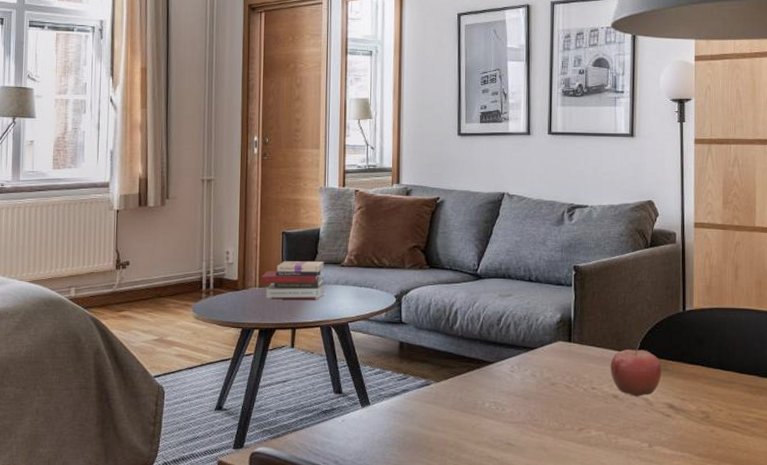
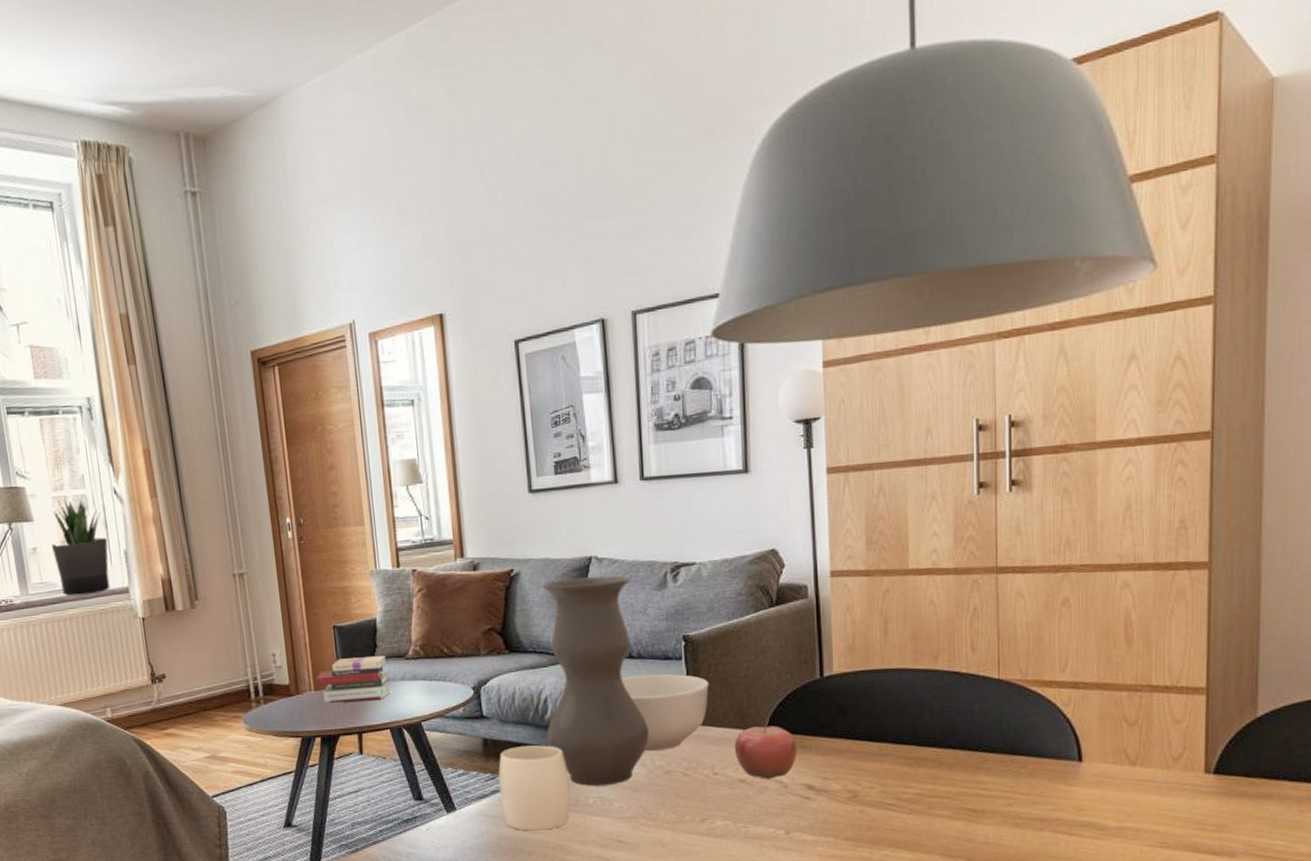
planter: none [47,99,98,186] -> present [51,496,111,597]
mug: none [409,351,470,429] -> present [498,745,570,831]
vase: none [455,209,540,392] -> present [541,575,649,786]
bowl: none [521,296,592,364] -> present [621,674,709,751]

